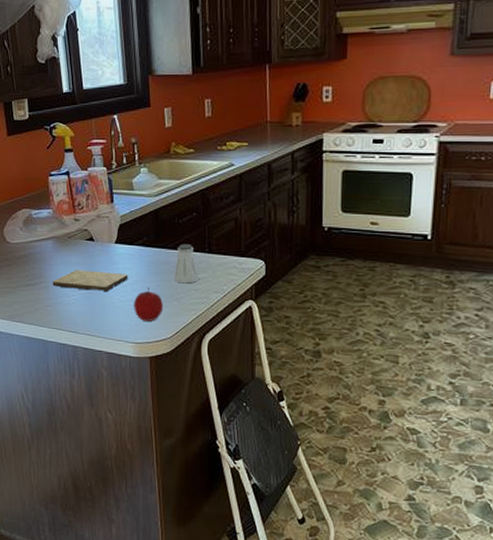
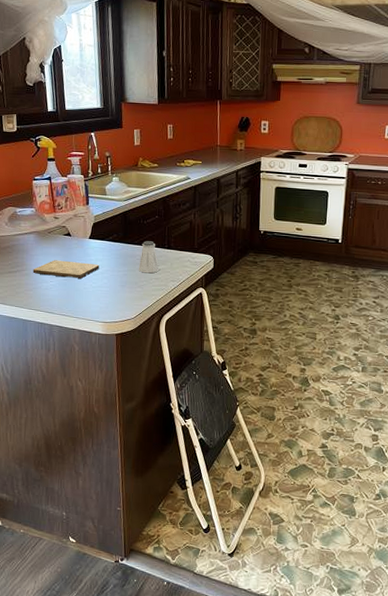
apple: present [134,288,164,321] -> none [104,276,129,304]

